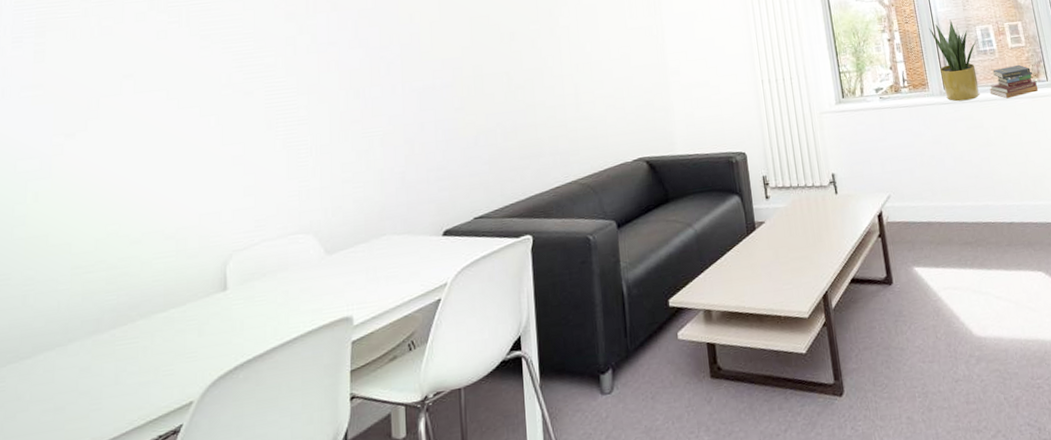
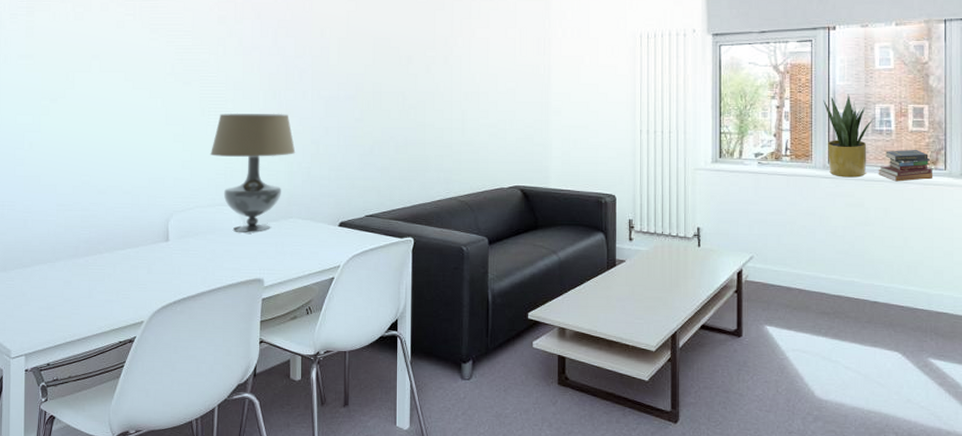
table lamp: none [279,113,386,264] -> present [210,113,296,232]

